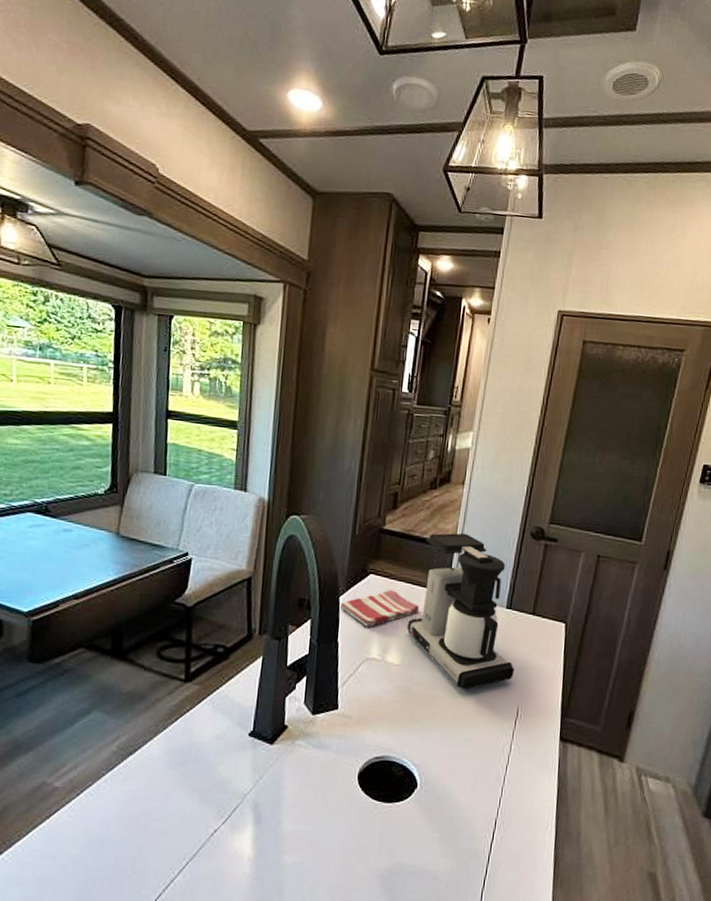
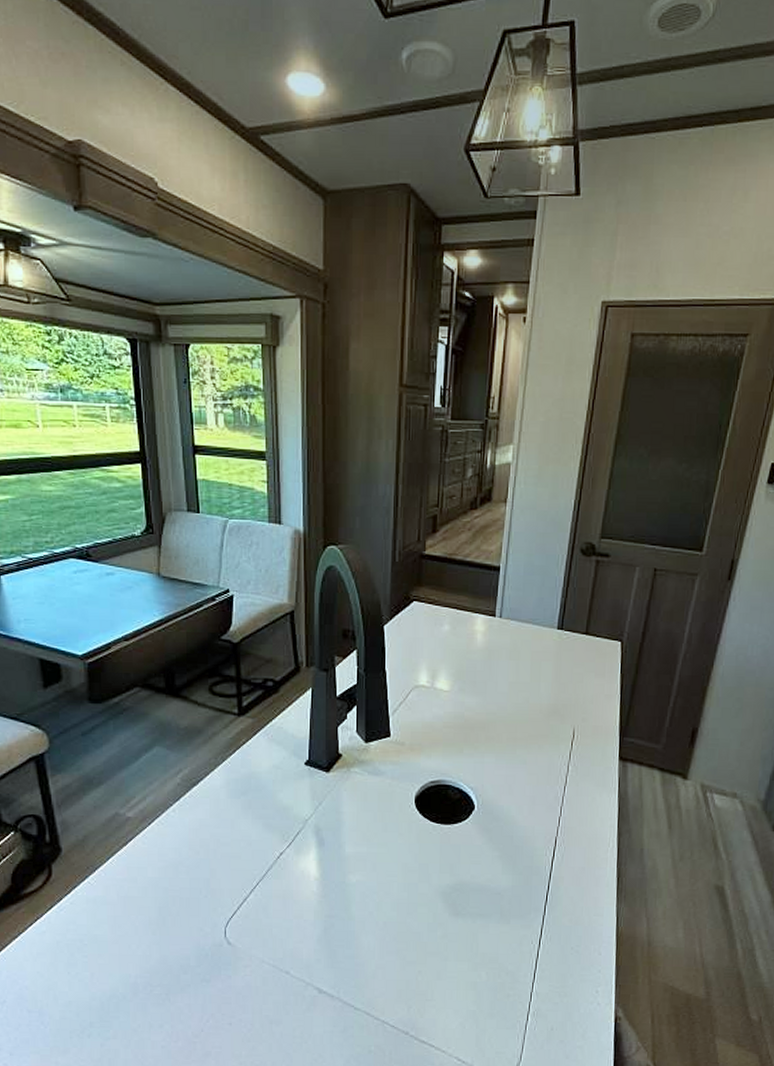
dish towel: present [339,590,420,627] -> none [384,616,467,655]
coffee maker: present [406,533,514,690] -> none [454,553,568,713]

